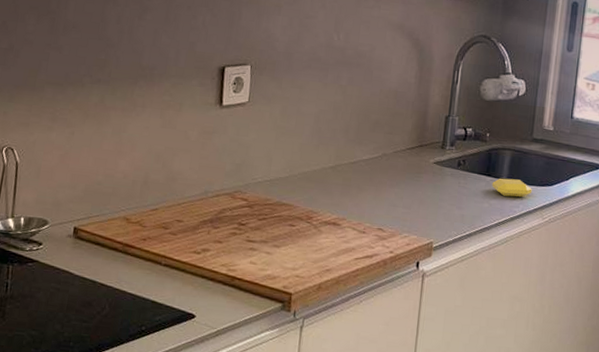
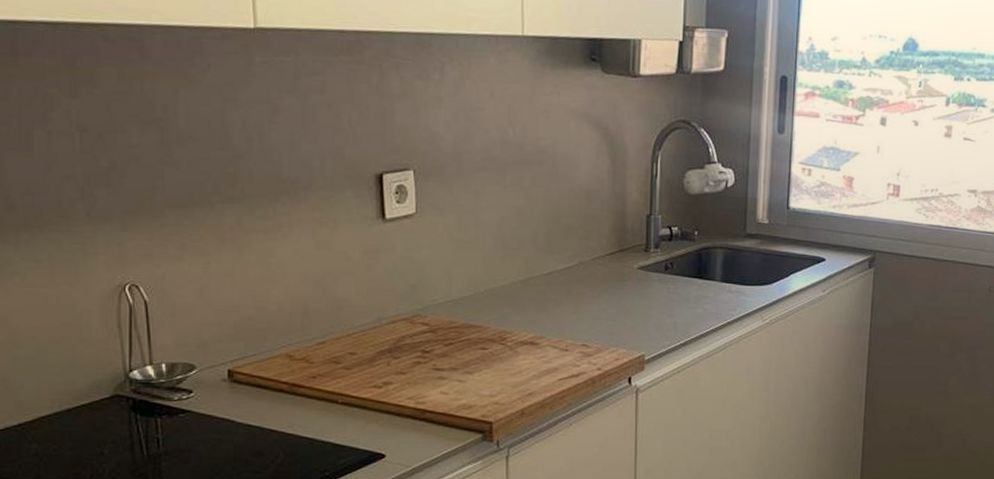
soap bar: present [491,178,532,197] -> none [704,279,749,300]

